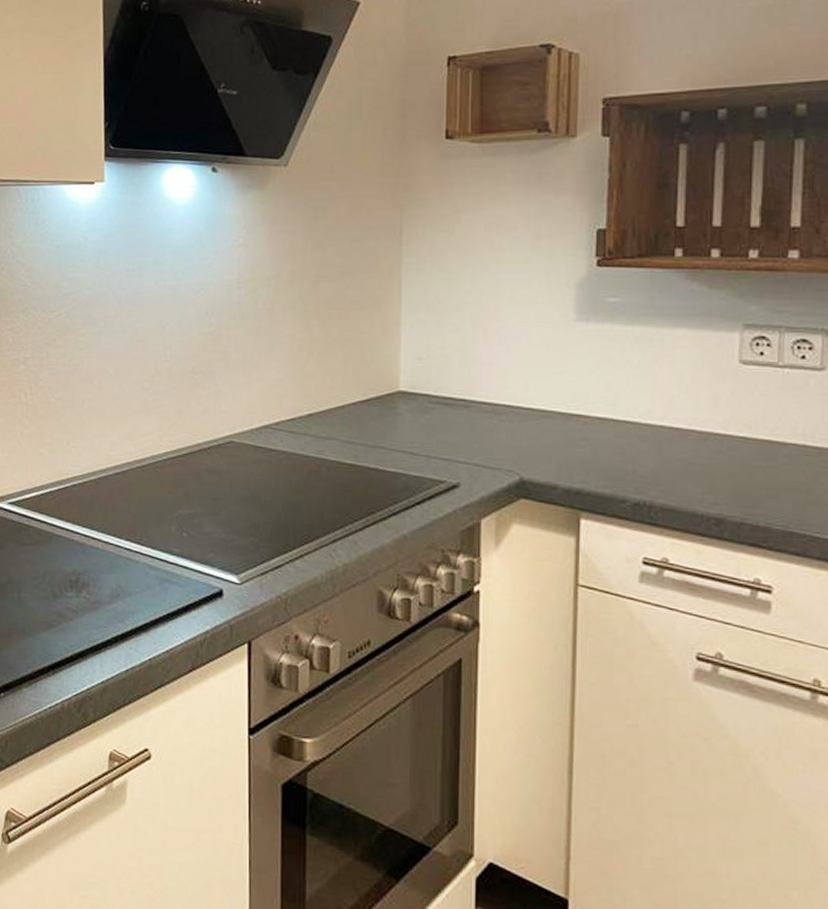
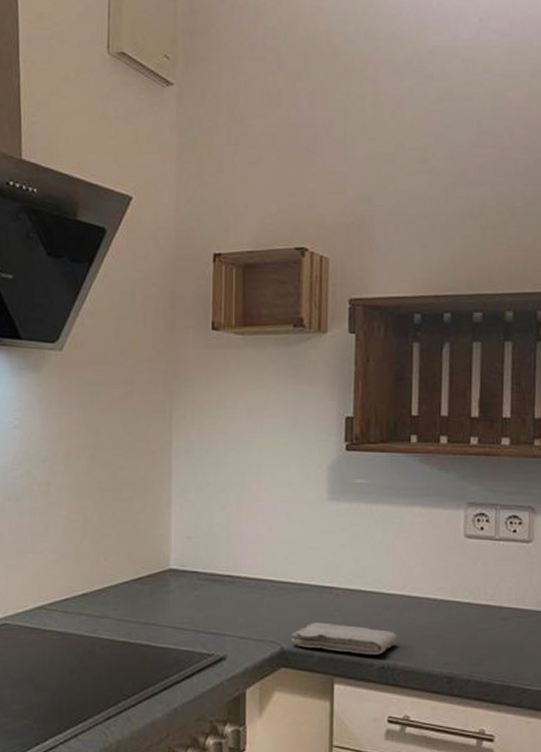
washcloth: none [532,452,655,490] -> present [291,622,397,655]

